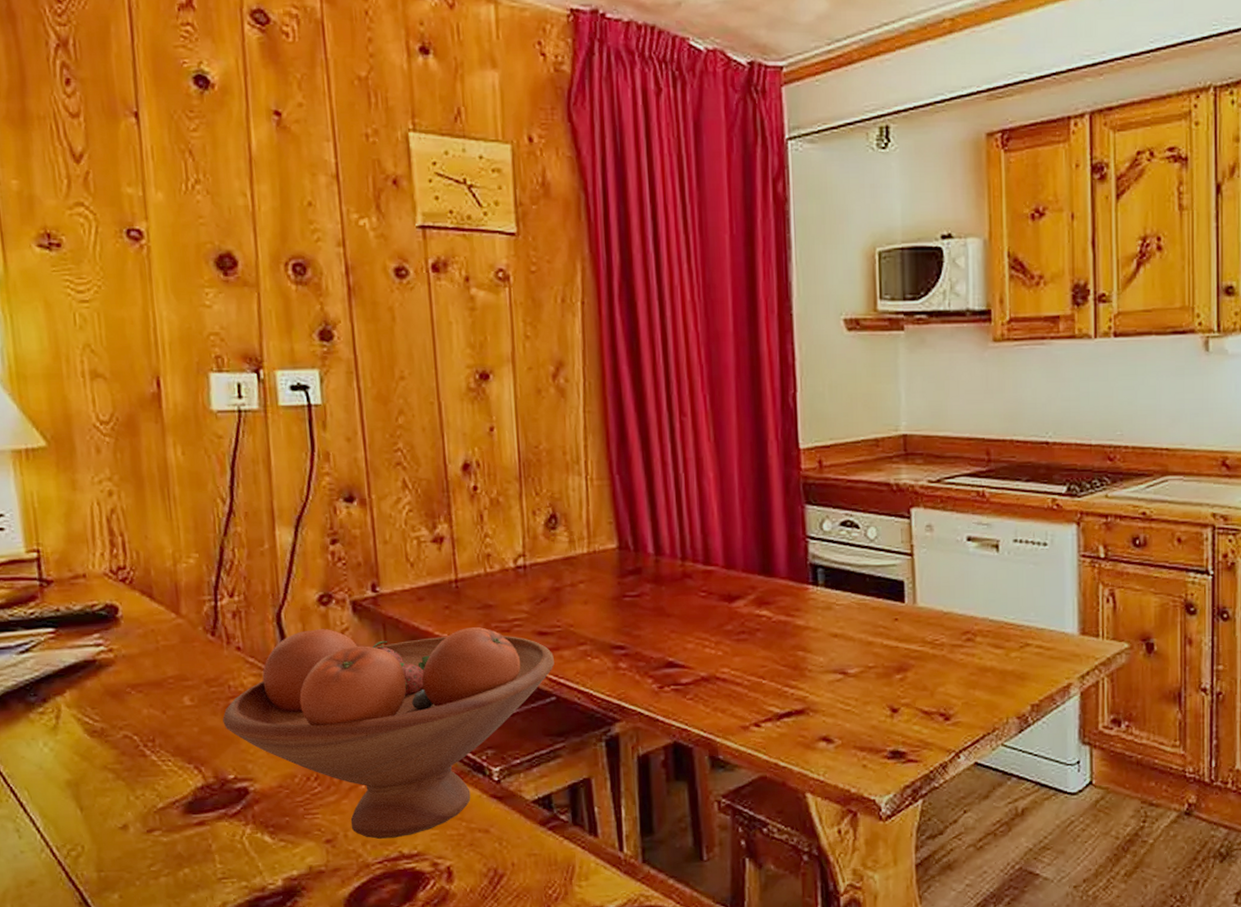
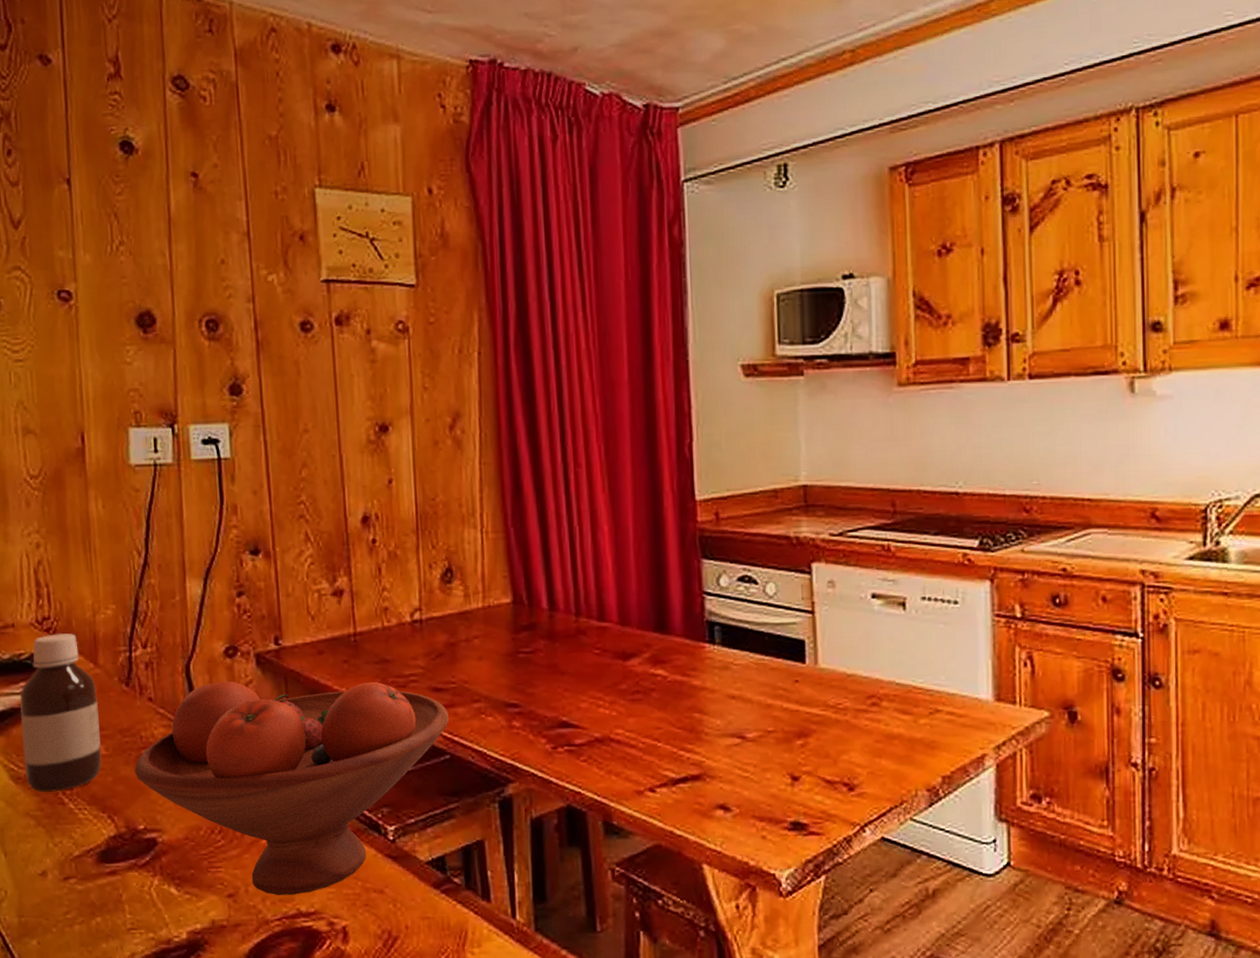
bottle: none [93,583,187,745] -> present [19,633,102,792]

